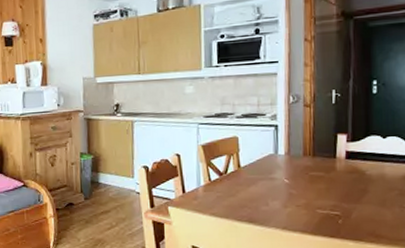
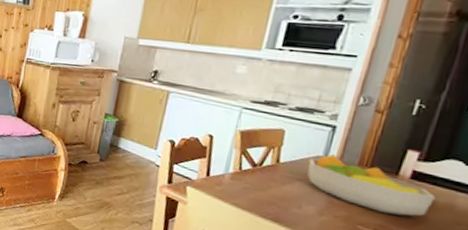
fruit bowl: none [263,150,369,194] -> present [307,154,436,216]

